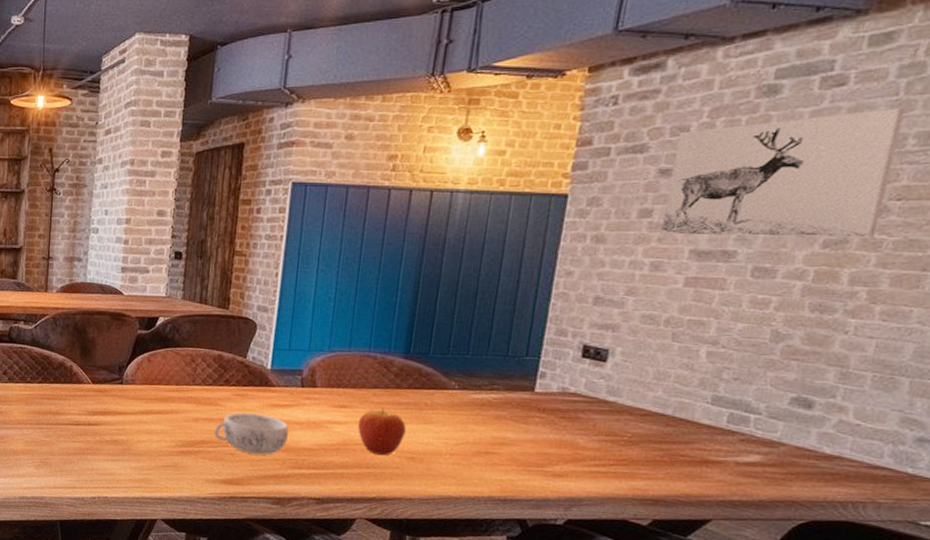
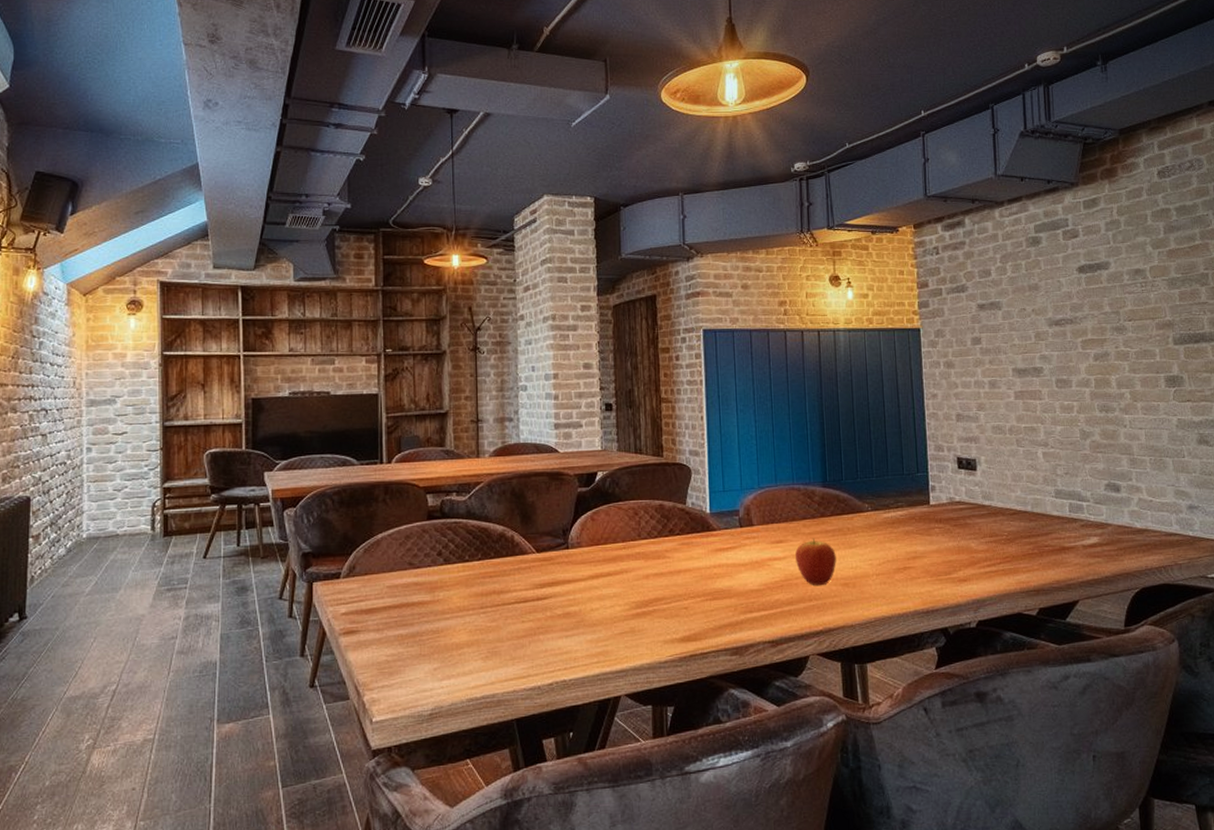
decorative bowl: present [214,412,289,455] -> none [665,561,735,605]
wall art: present [661,108,906,238] -> none [985,253,1124,357]

